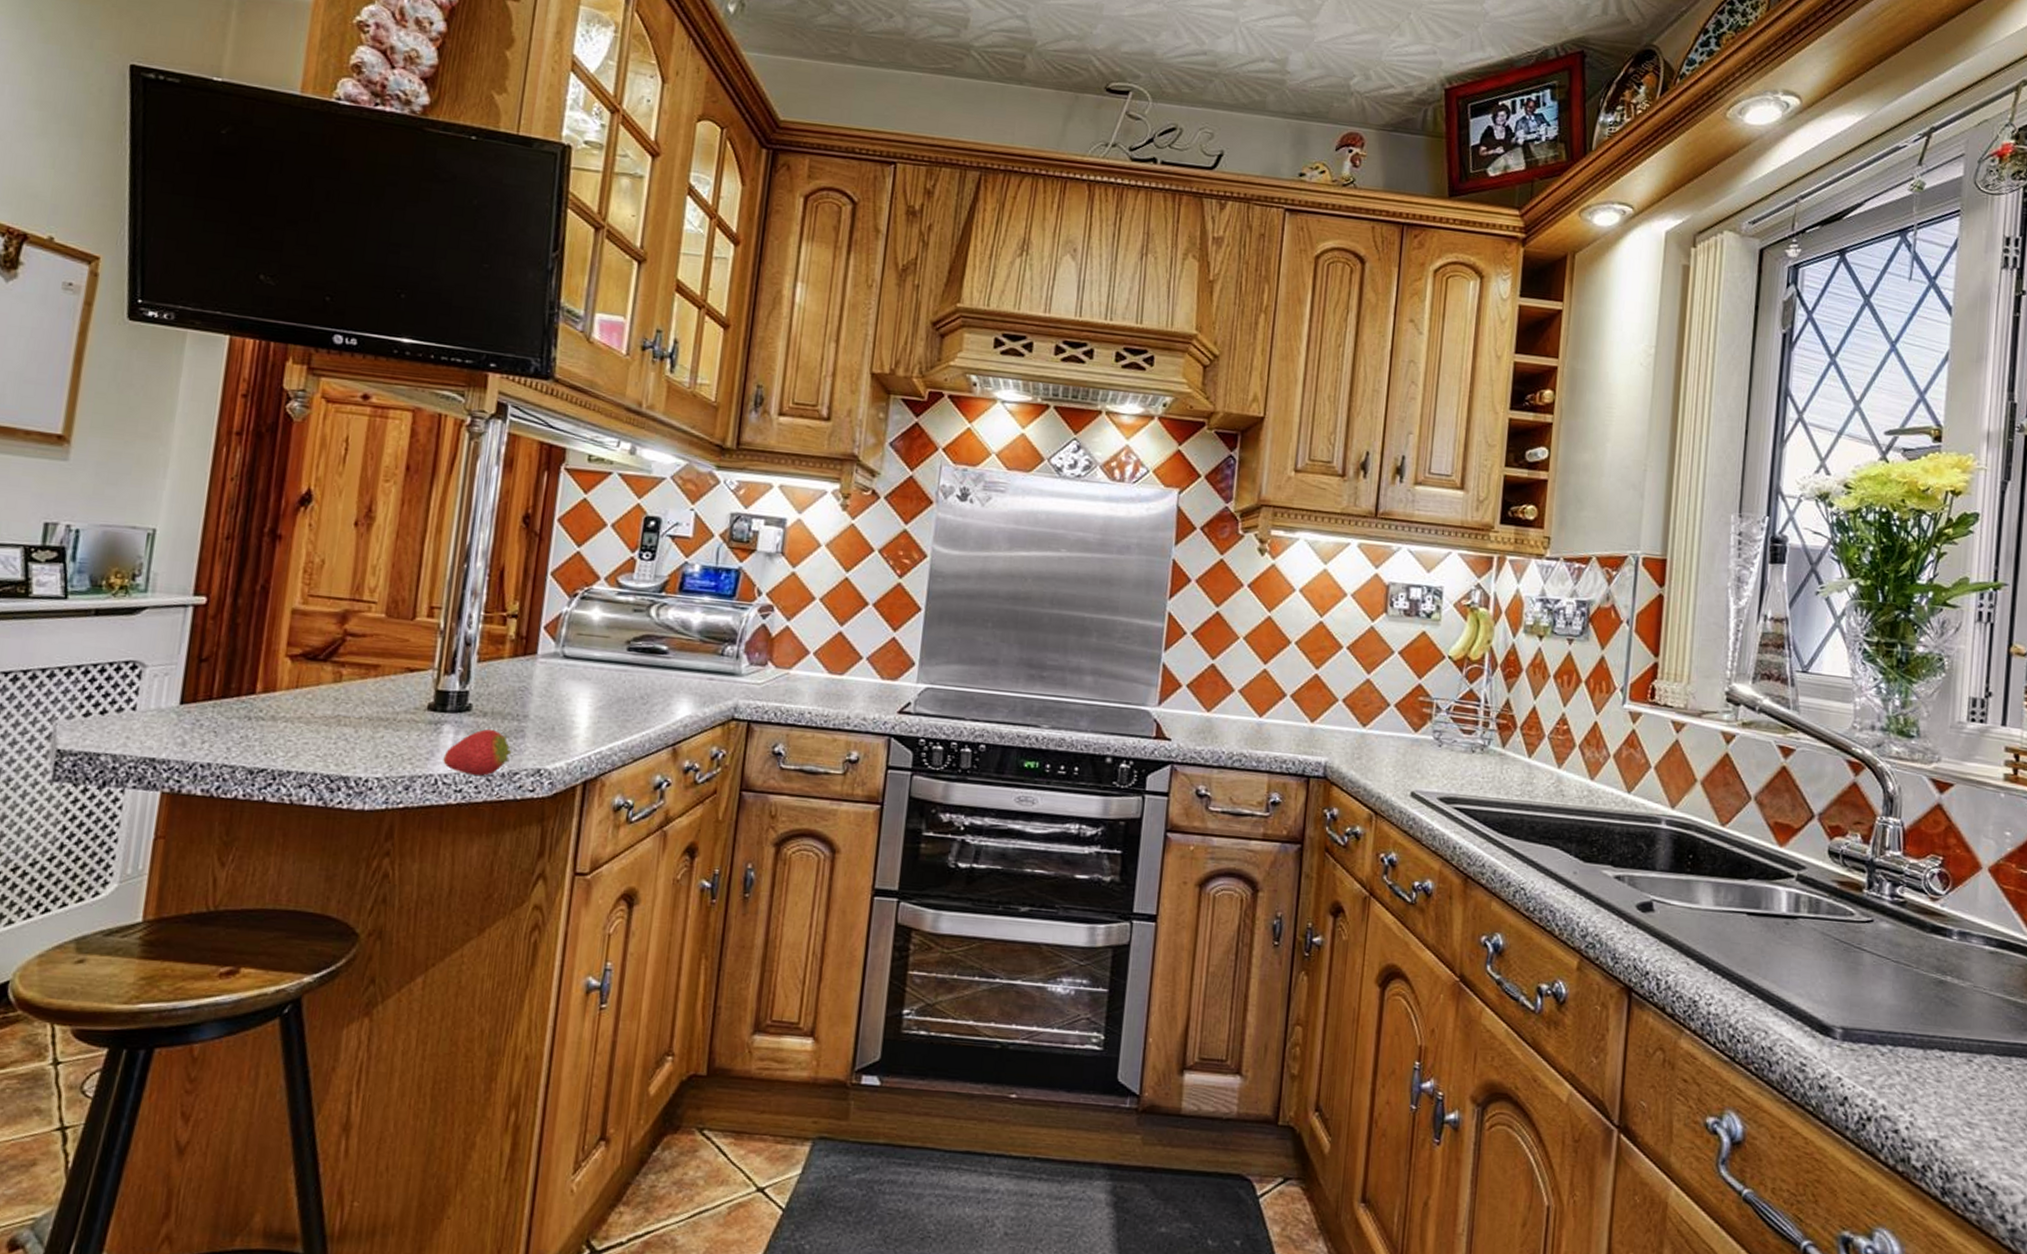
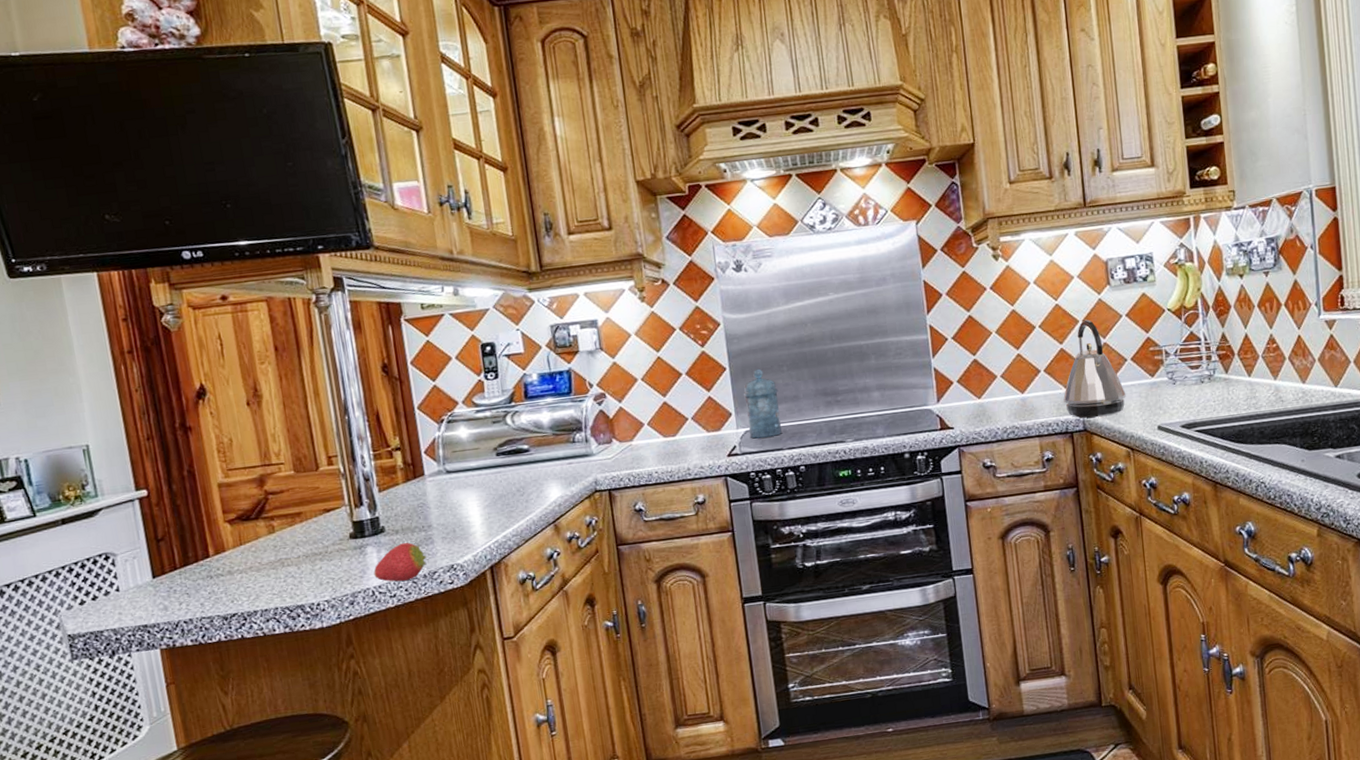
canister: none [929,617,976,702] -> present [743,368,782,439]
kettle: none [1306,647,1381,767] -> present [1063,319,1126,418]

